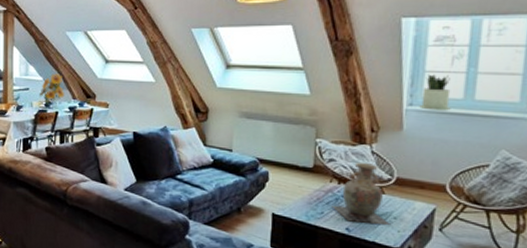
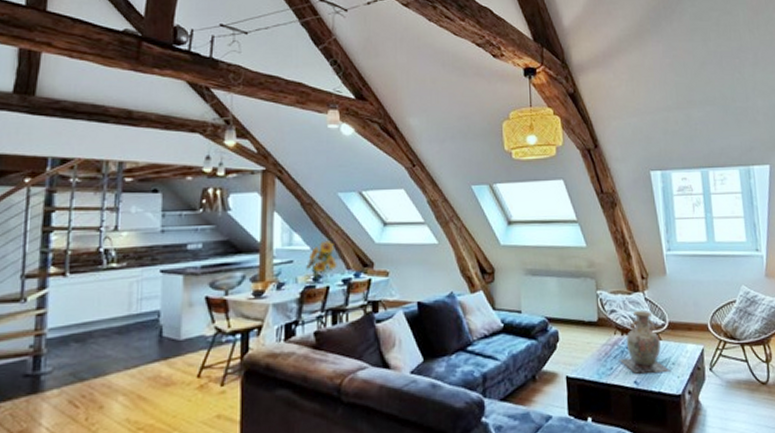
planter: present [419,74,451,111] -> none [676,220,699,254]

